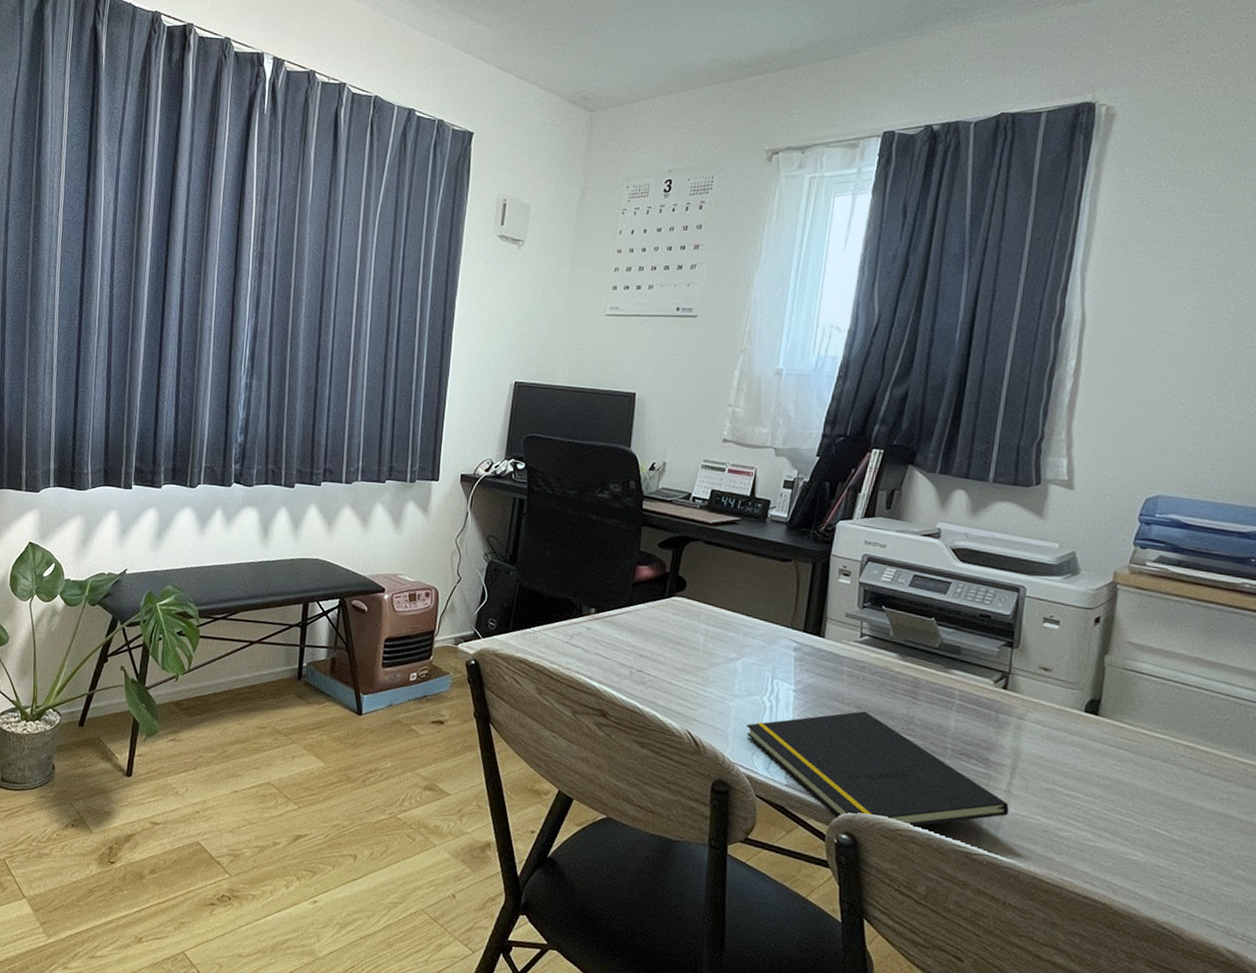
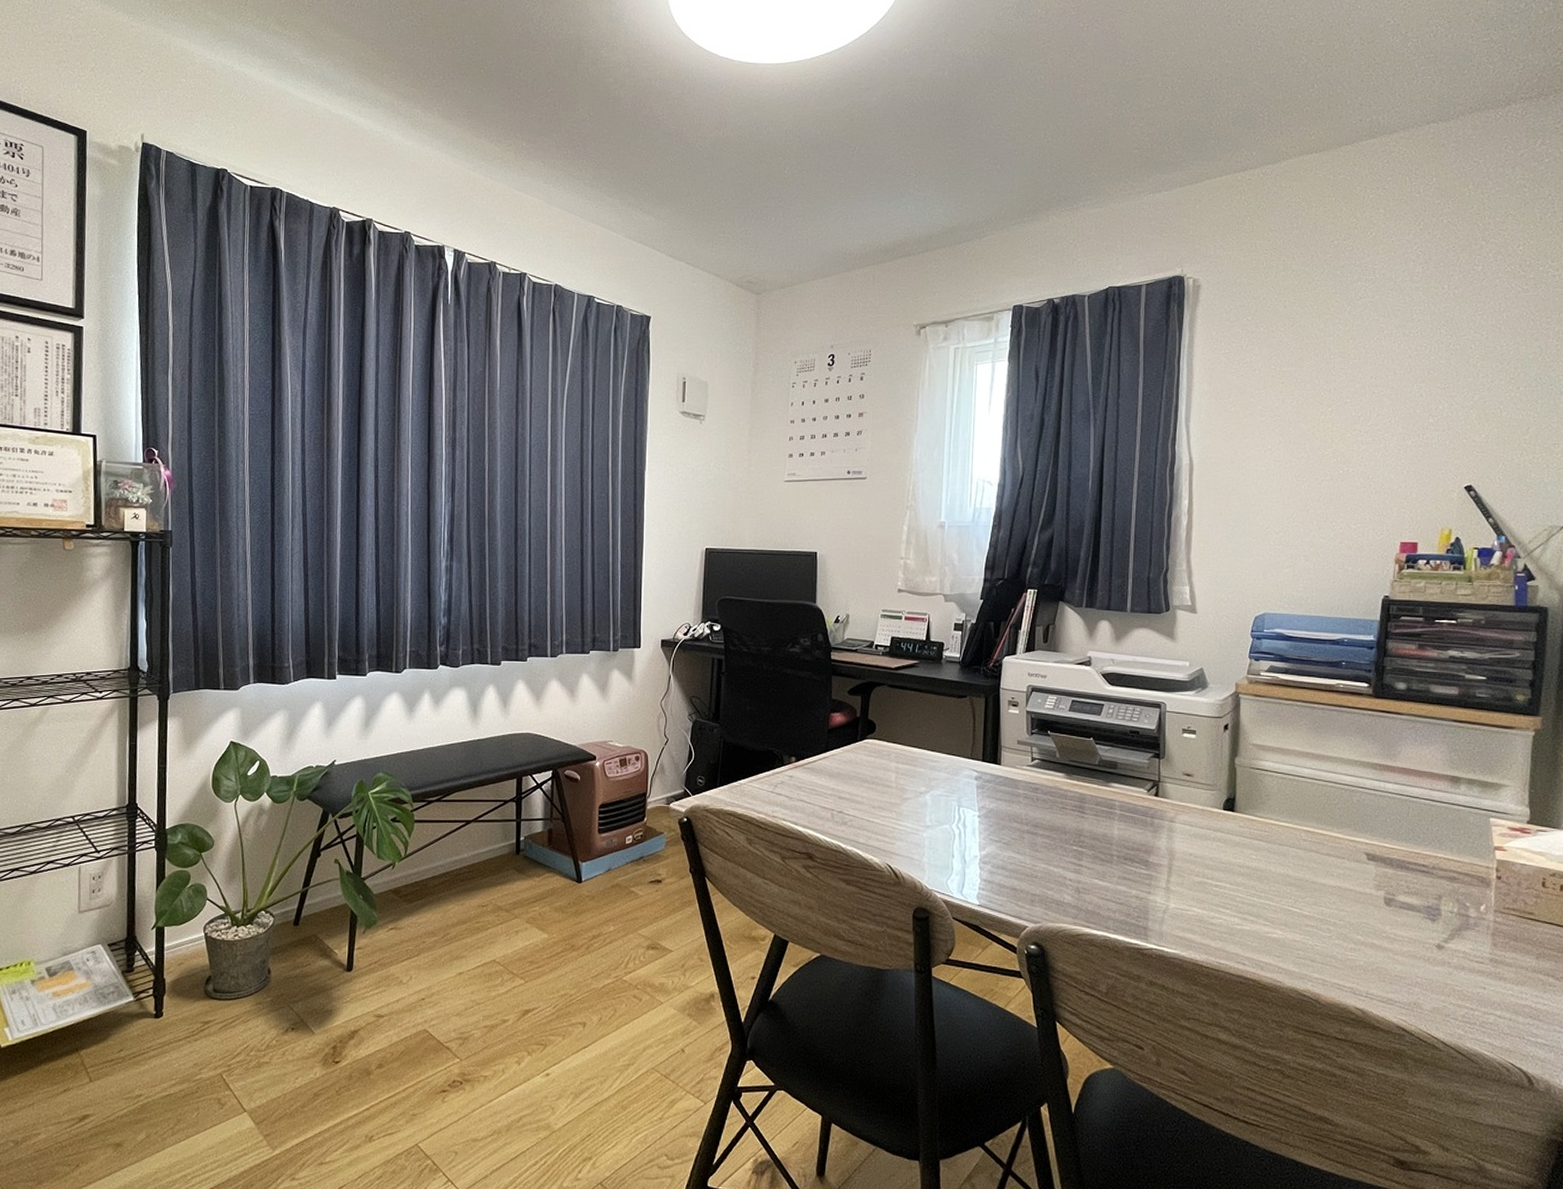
notepad: present [747,711,1009,827] -> none [940,829,1169,931]

